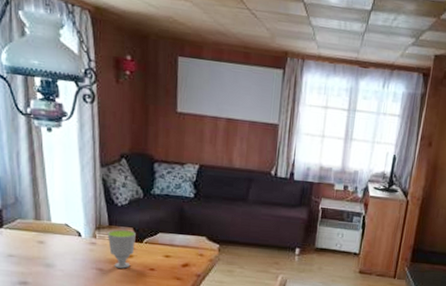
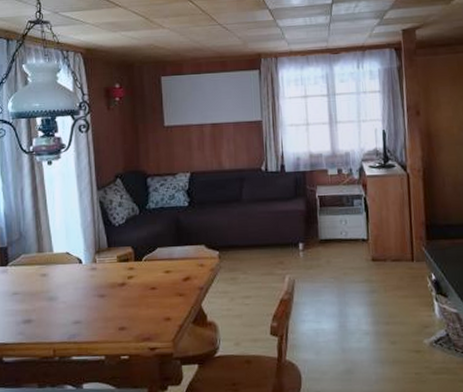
cup: present [107,229,136,269] -> none [107,249,135,292]

